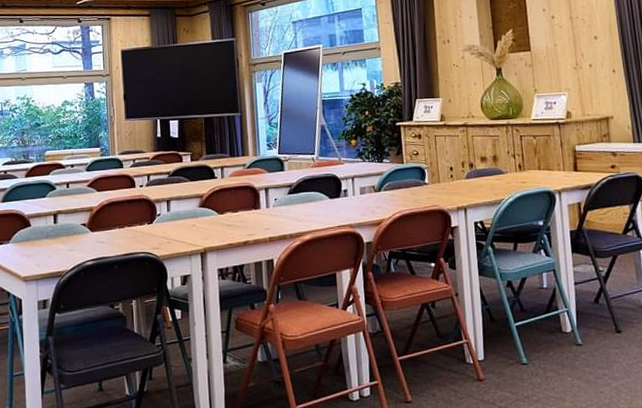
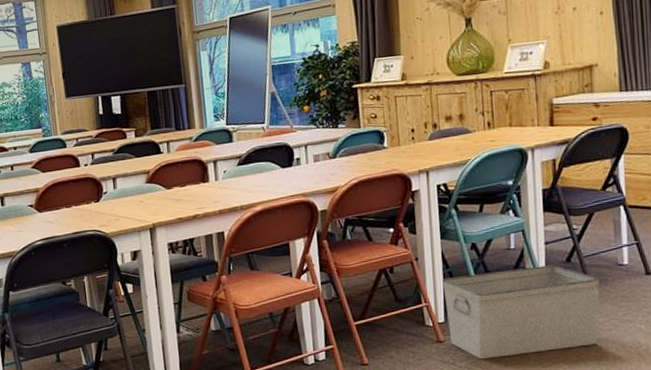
storage bin: none [481,306,628,400] -> present [442,265,601,360]

